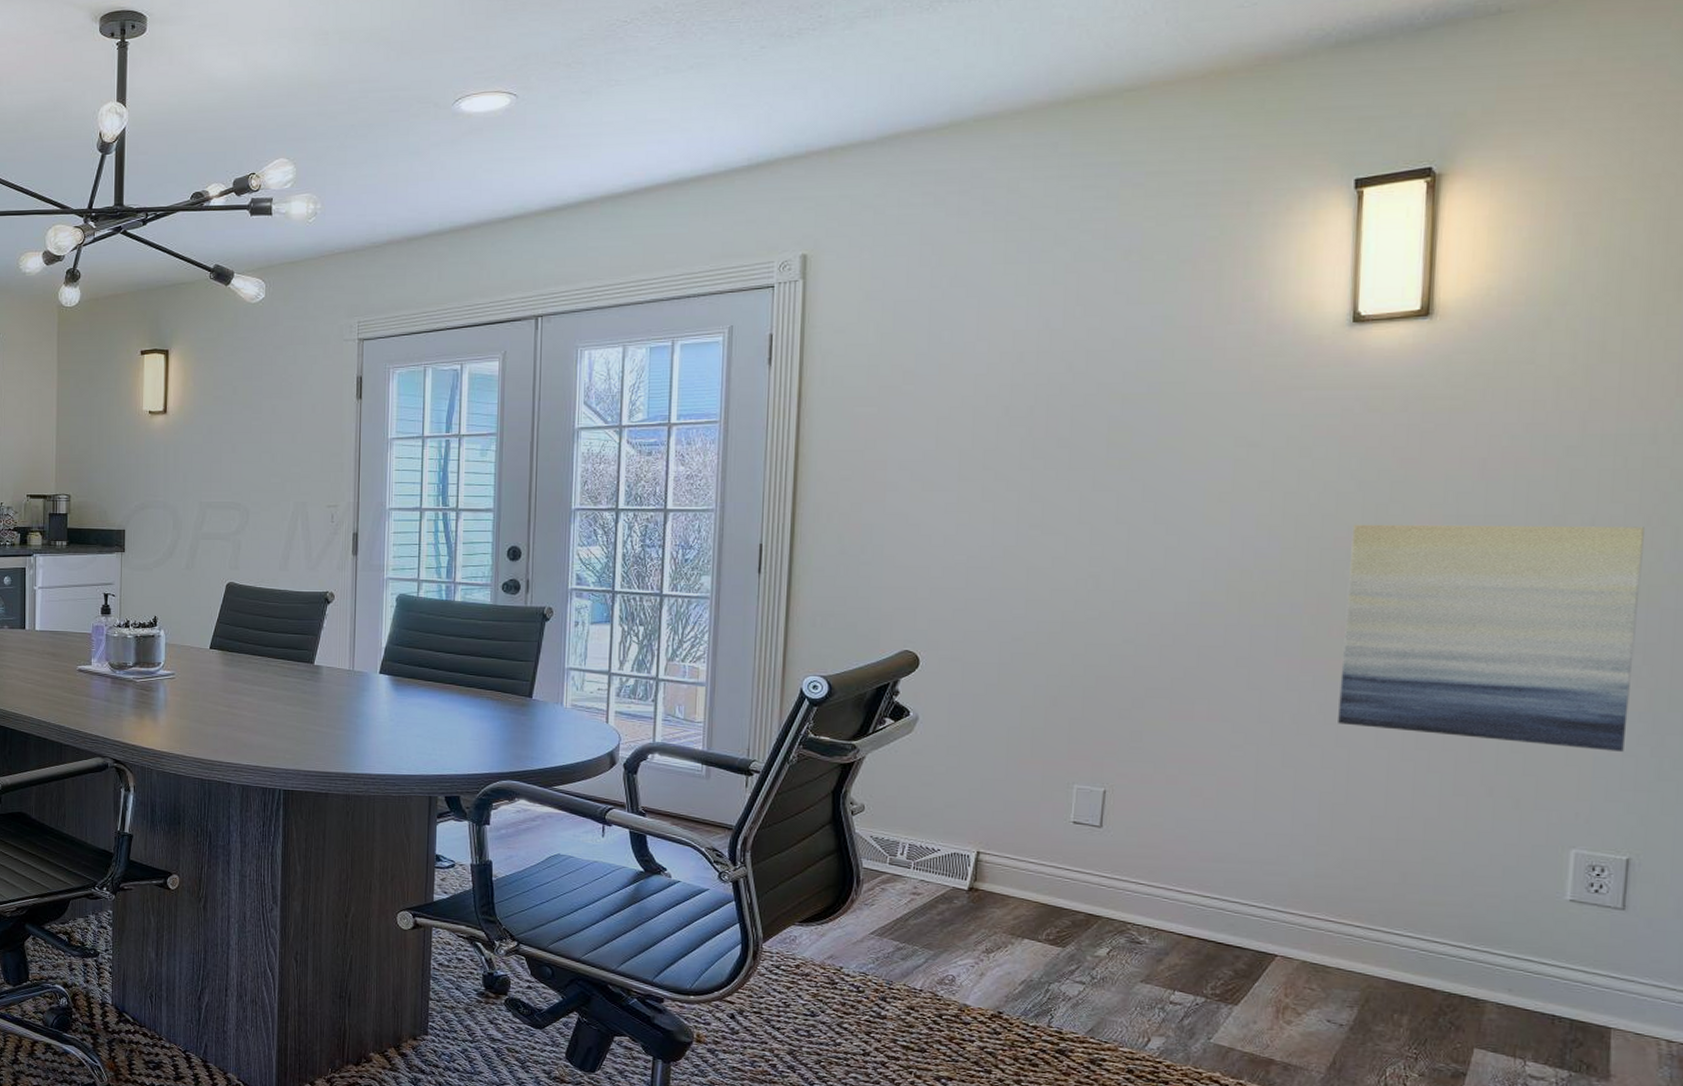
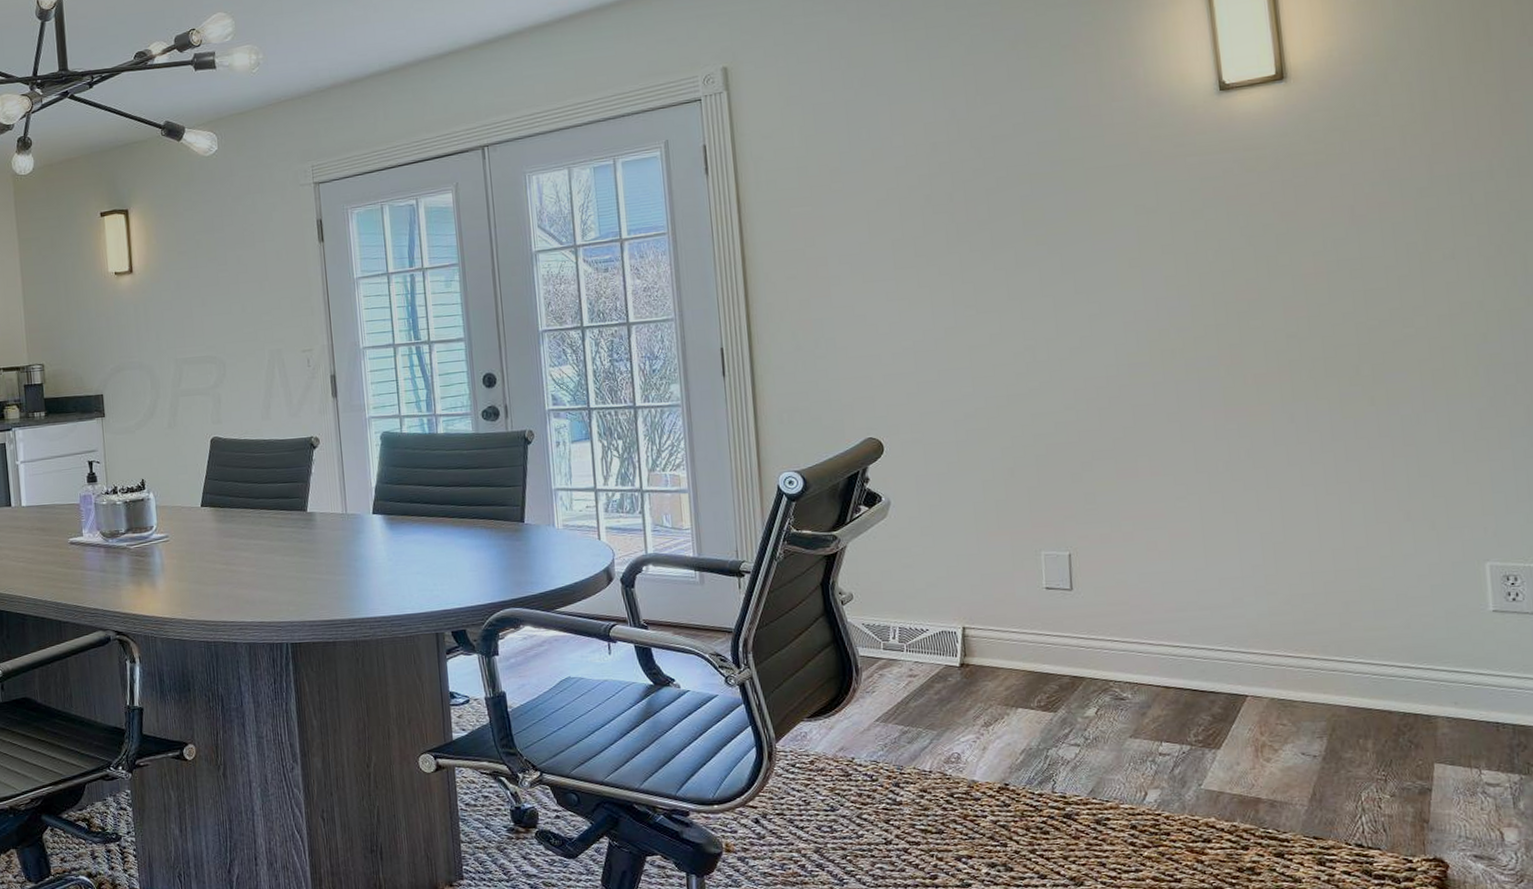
wall art: present [1338,524,1644,753] -> none [1249,256,1515,467]

